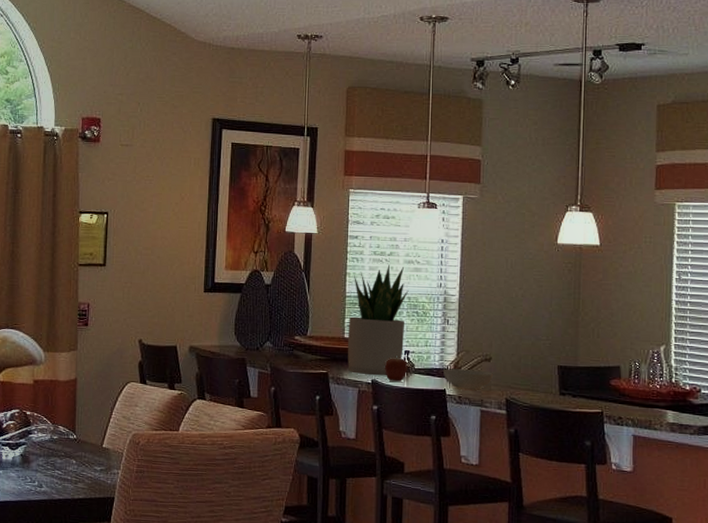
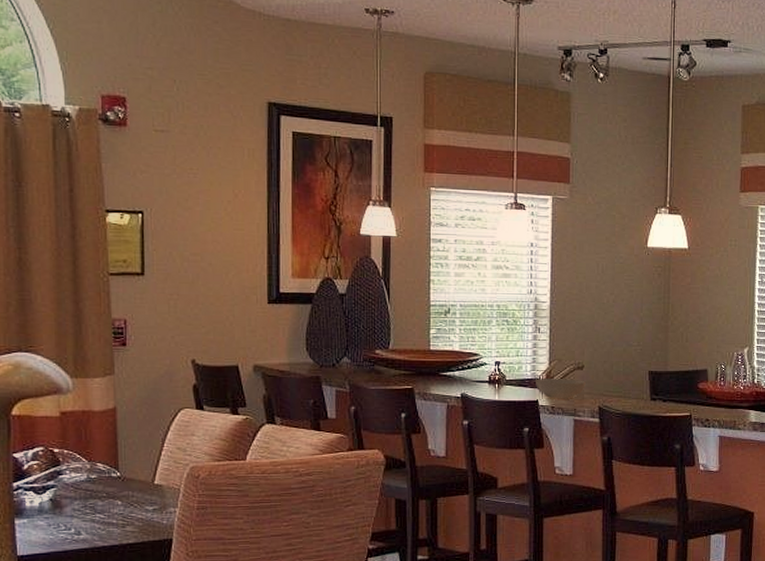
planter: present [347,264,409,376] -> none [433,270,498,389]
fruit: present [384,356,408,383] -> none [474,367,499,395]

